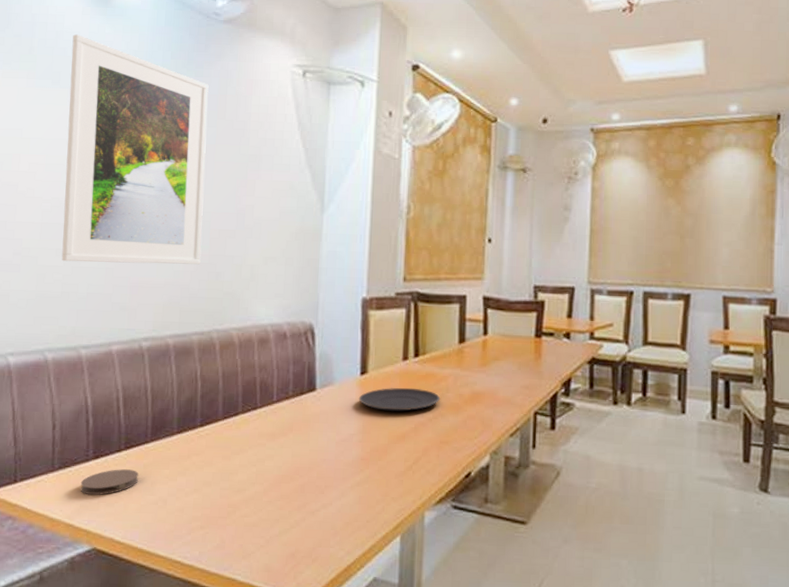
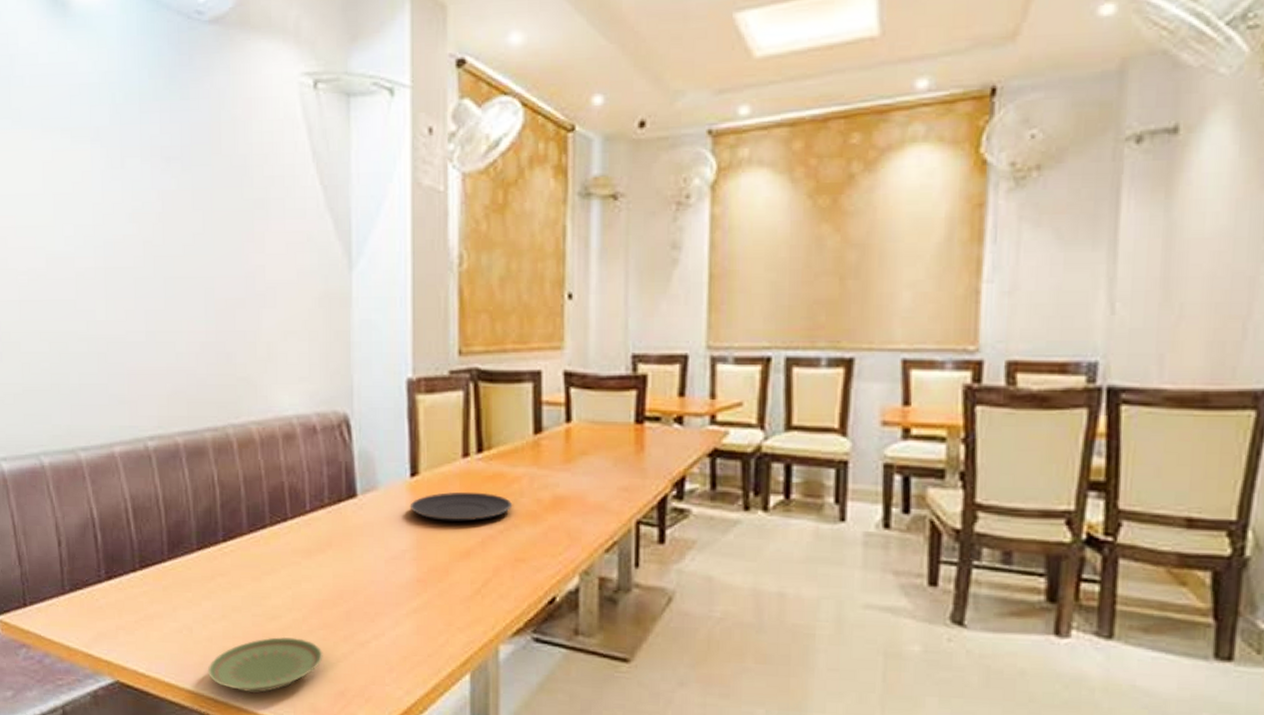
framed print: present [61,34,209,265] -> none [30,57,207,347]
coaster: present [80,469,139,495] -> none [95,592,158,621]
plate: none [178,507,279,556] -> present [208,636,323,693]

